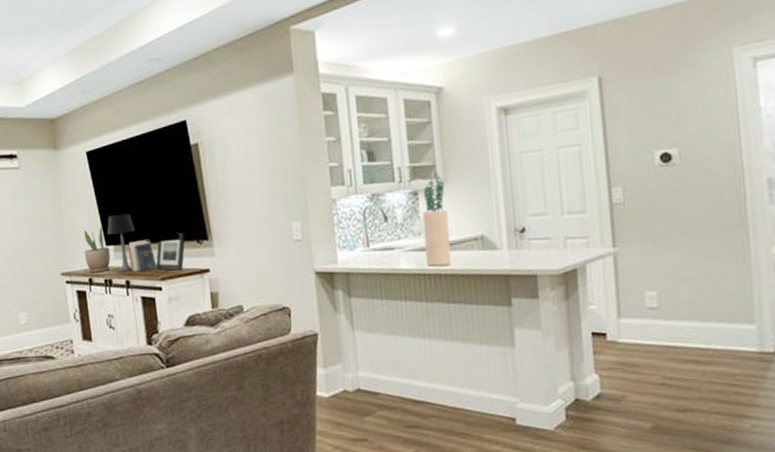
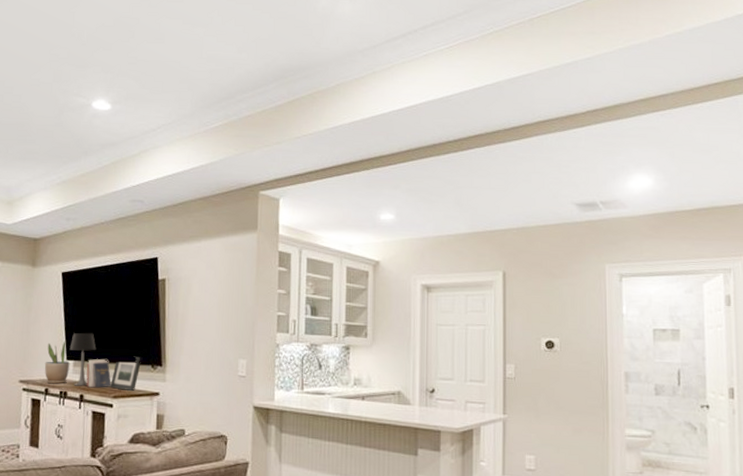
vase: present [422,175,451,267] -> none [350,335,373,415]

